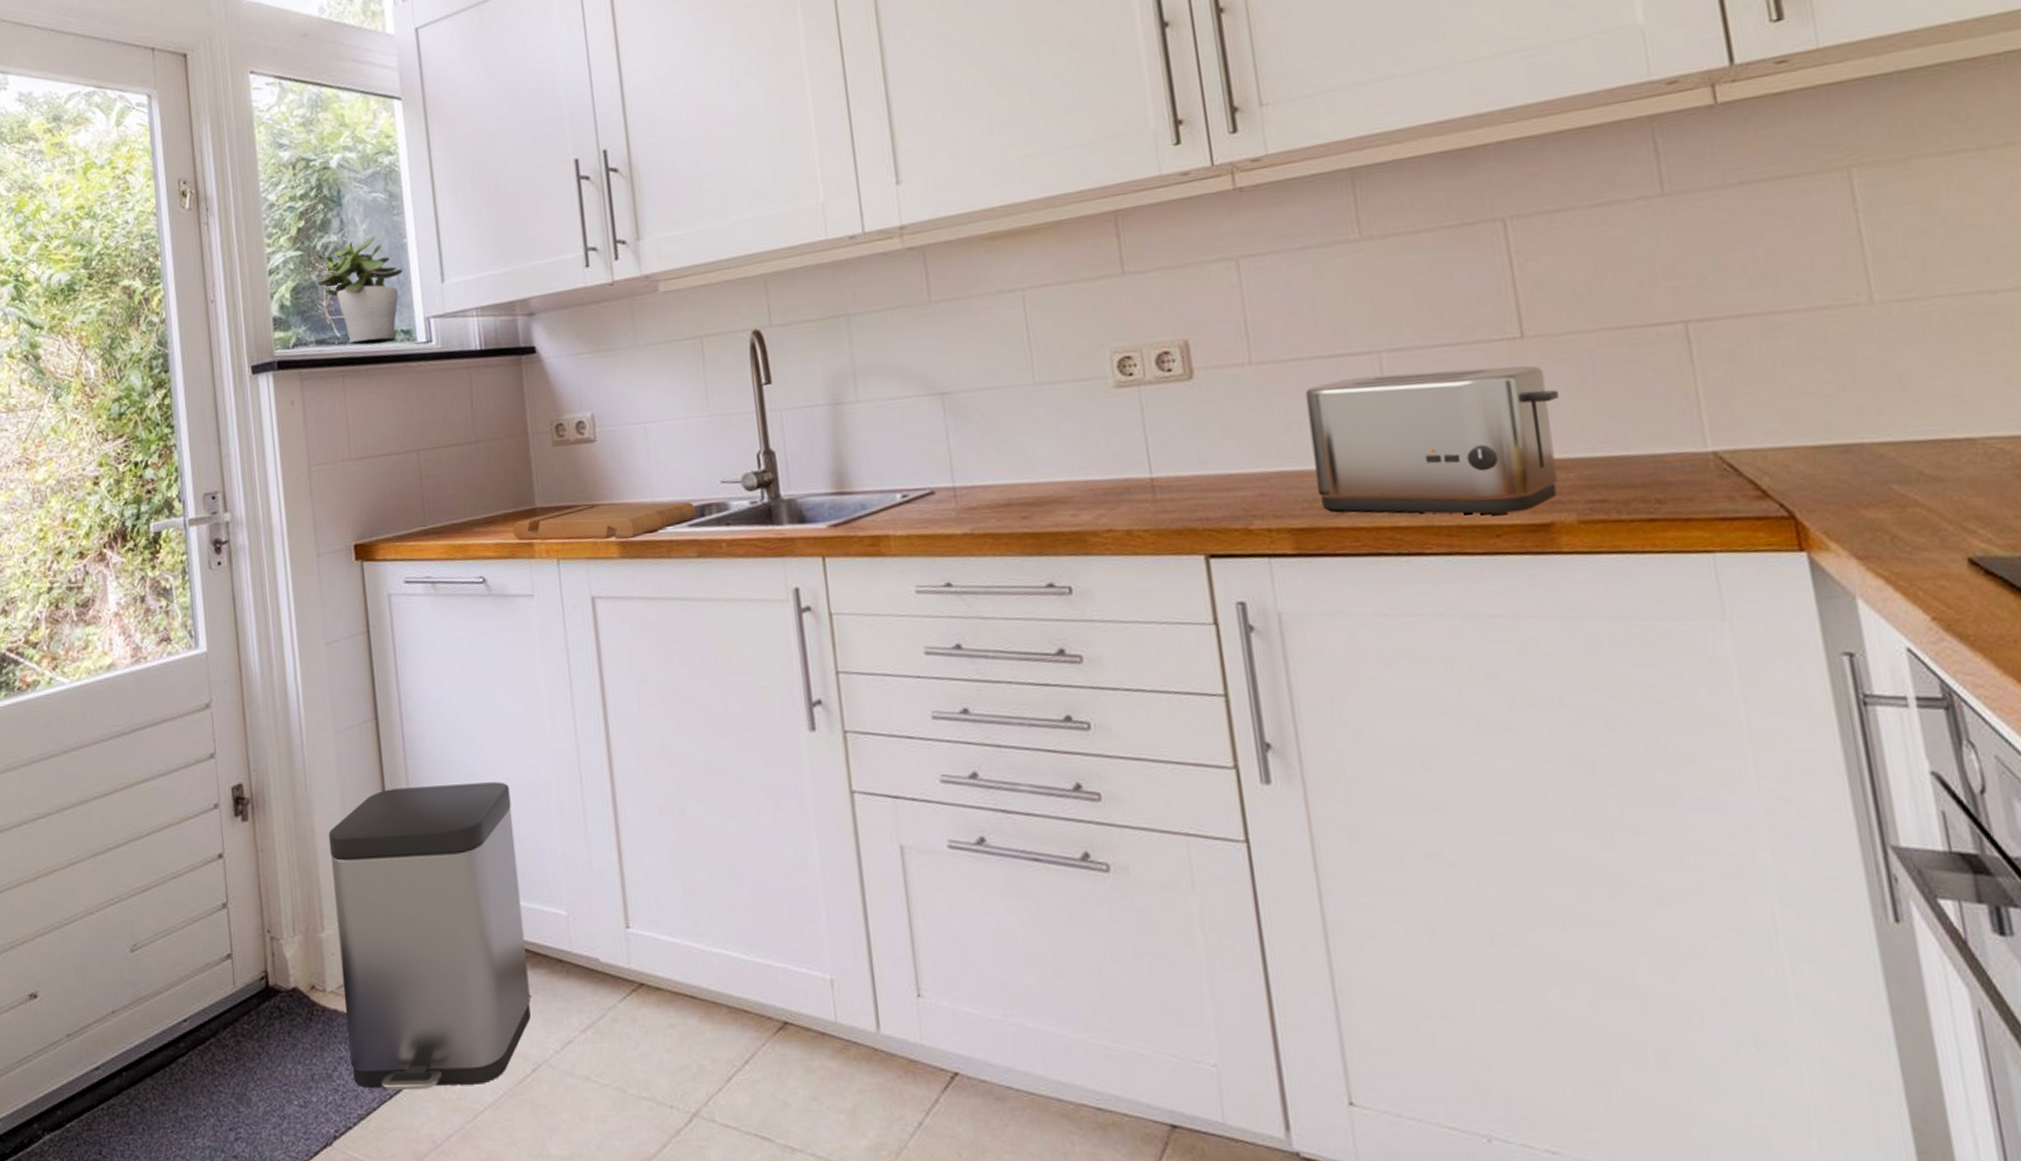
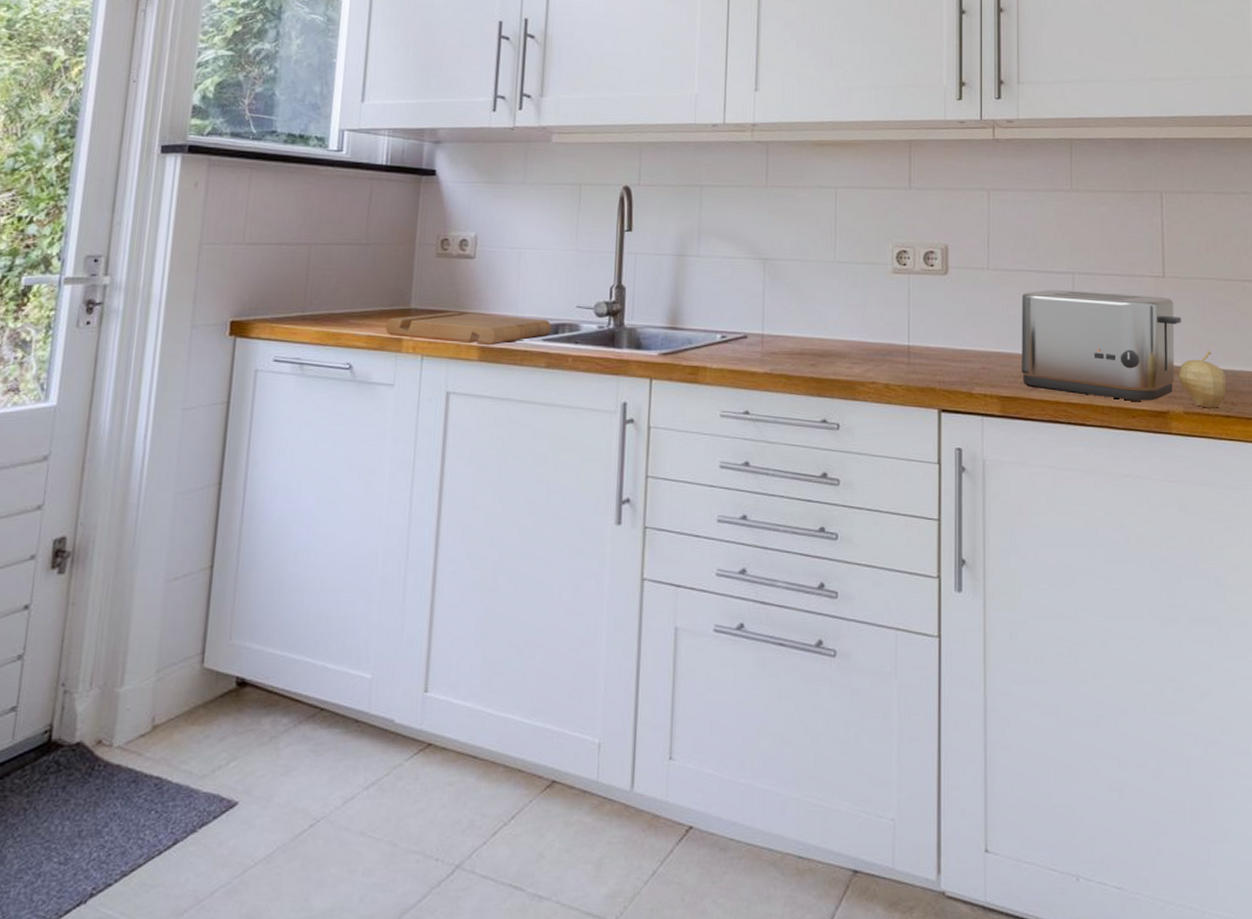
potted plant: present [316,235,403,345] -> none [241,51,327,146]
pedal bin: present [328,781,531,1090] -> none [123,551,339,846]
fruit: none [1562,430,1646,513] -> present [1178,350,1227,409]

